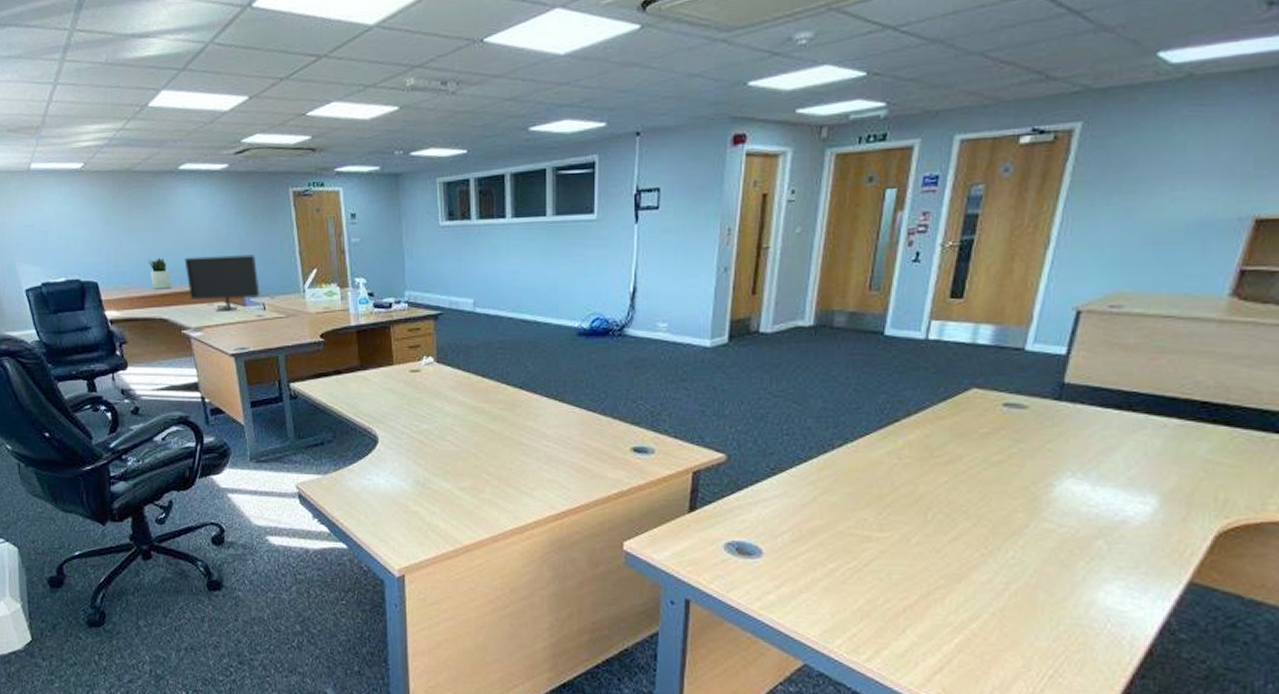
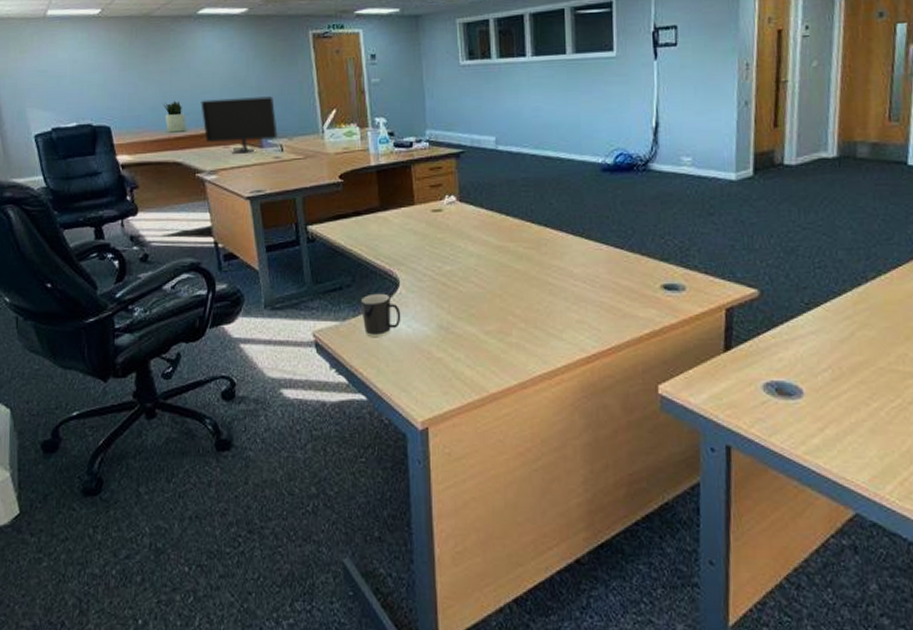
mug: none [341,449,380,491] -> present [360,293,401,338]

